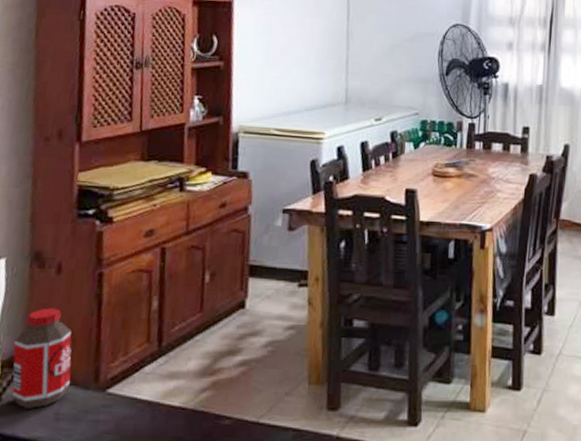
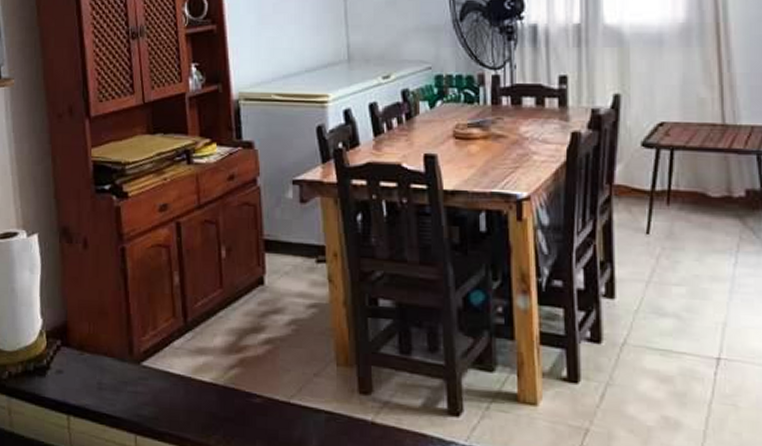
bottle: present [12,307,73,410] -> none [55,281,108,378]

